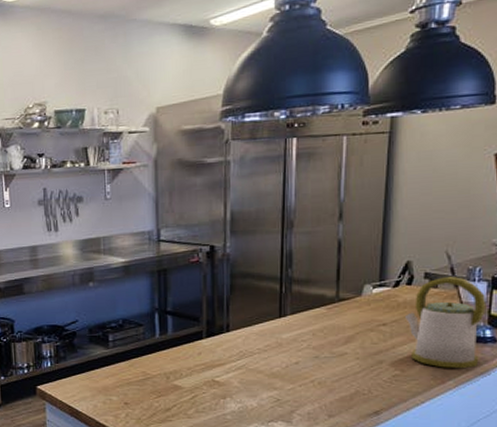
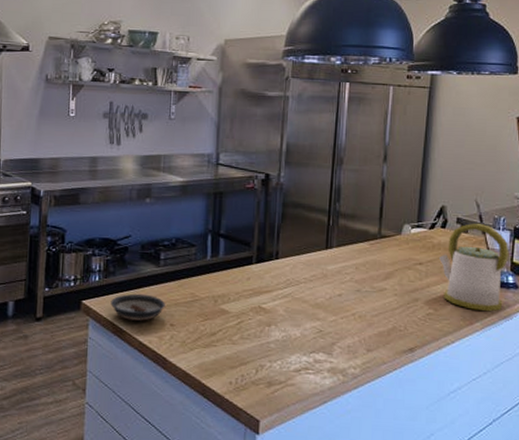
saucer: none [64,376,118,402] -> present [110,293,165,321]

